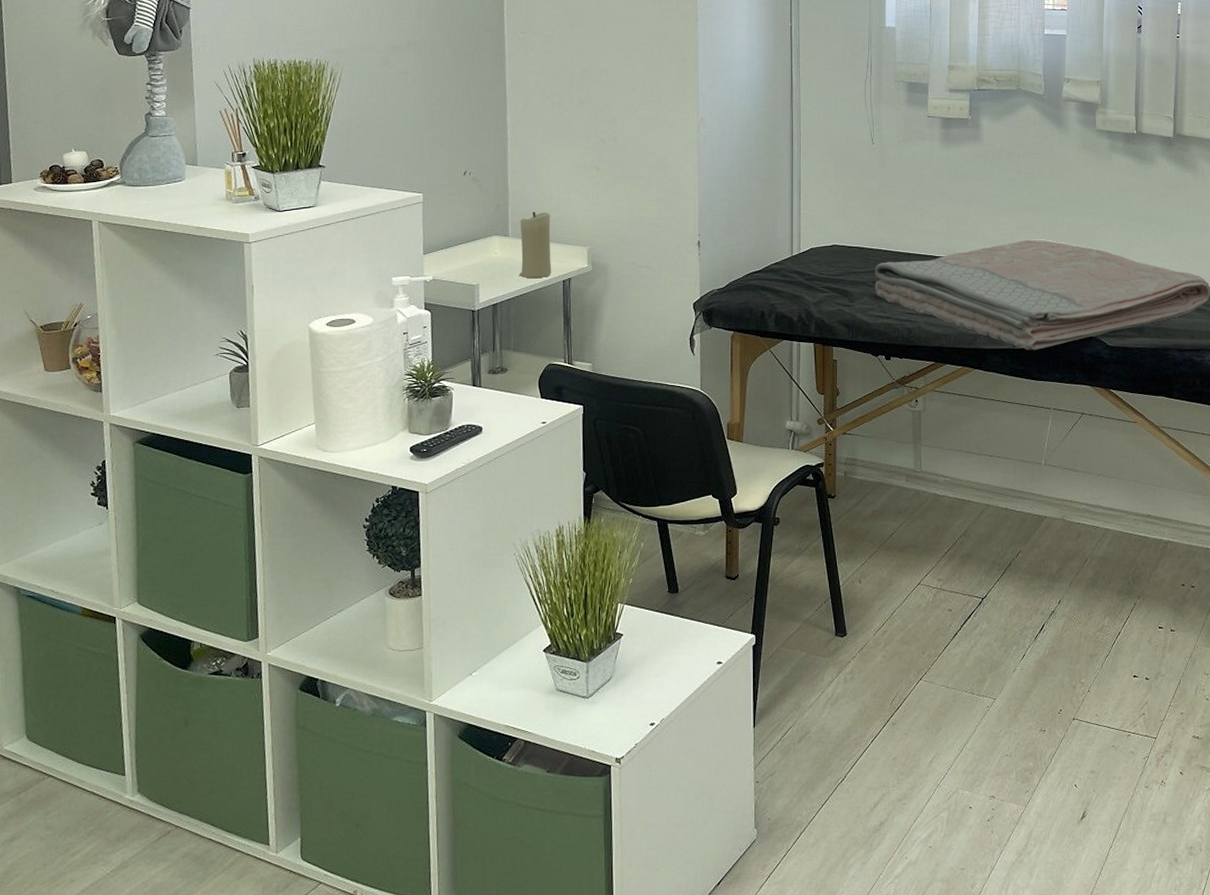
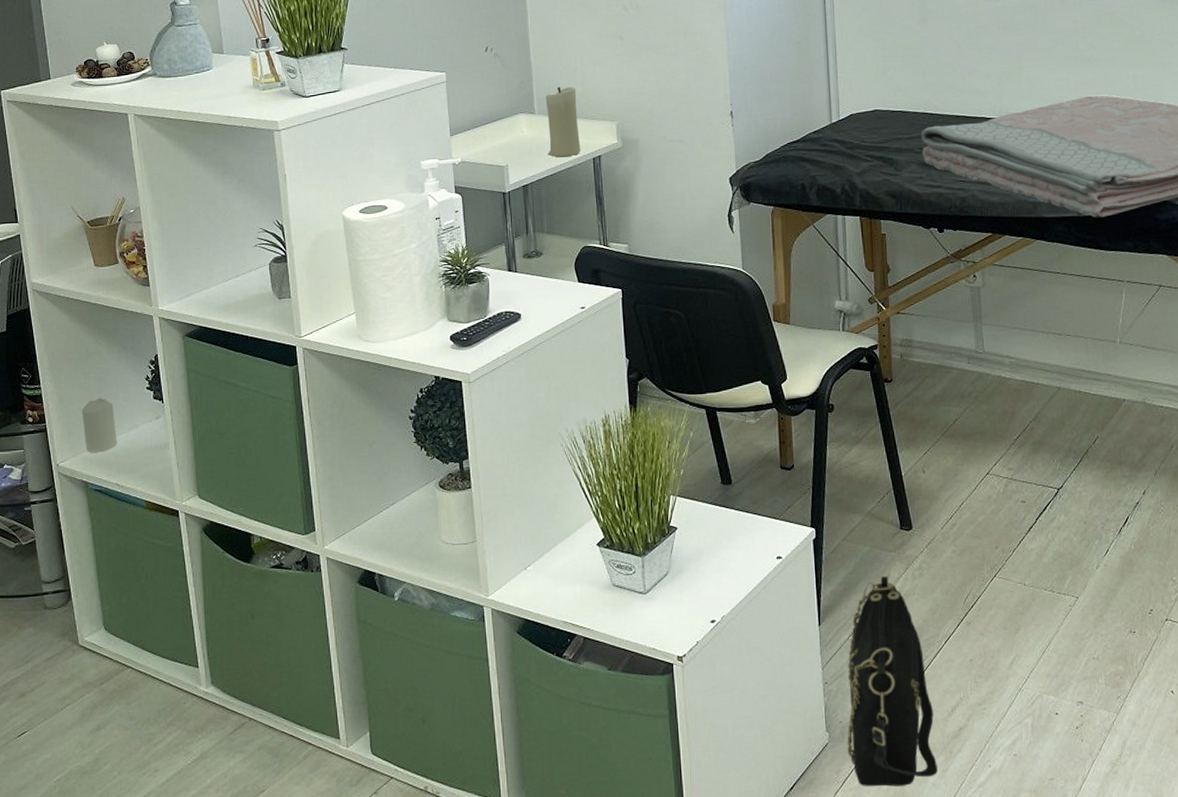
candle: none [19,503,56,559] -> present [82,398,117,453]
handbag: none [774,679,858,880] -> present [847,576,938,787]

